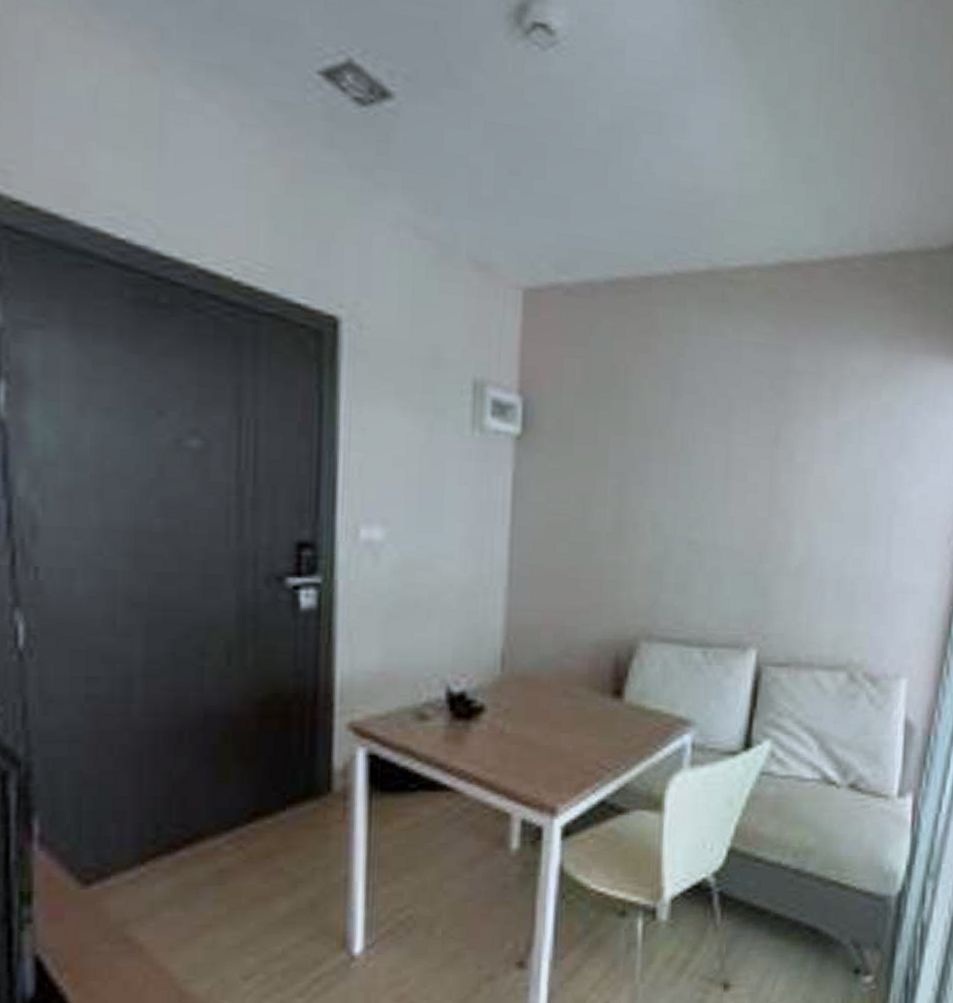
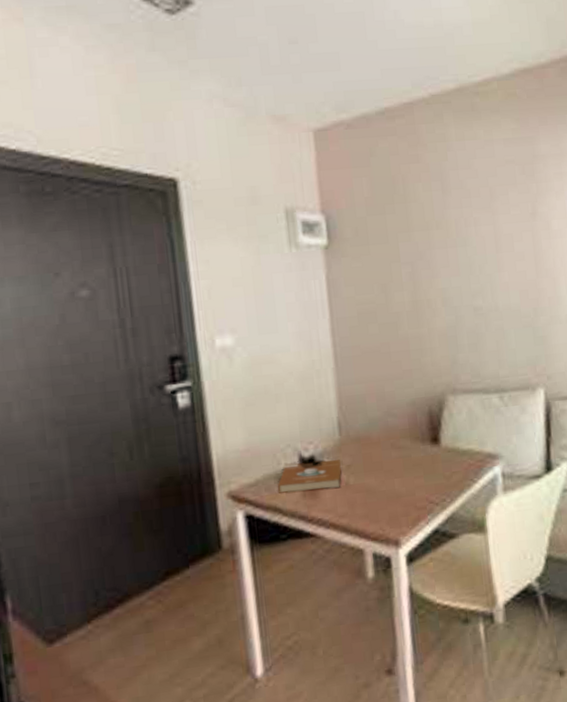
book: none [413,697,498,734] -> present [277,459,342,494]

